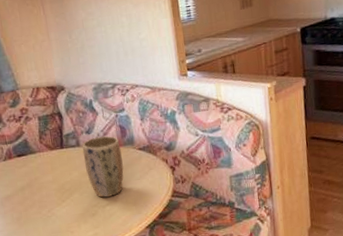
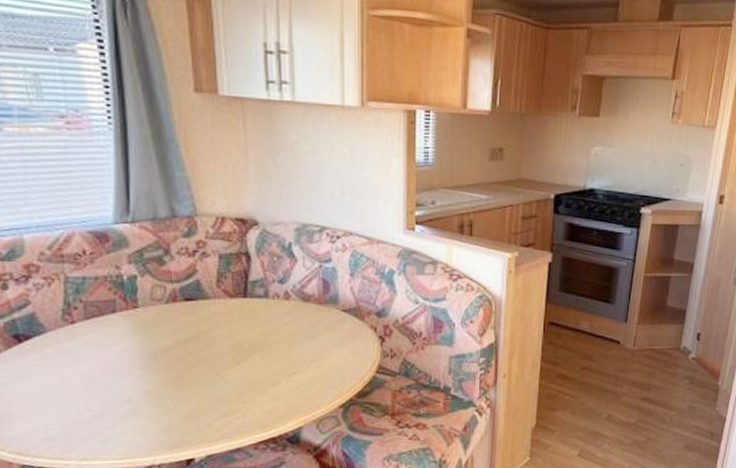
plant pot: present [82,136,124,198] -> none [271,289,321,364]

